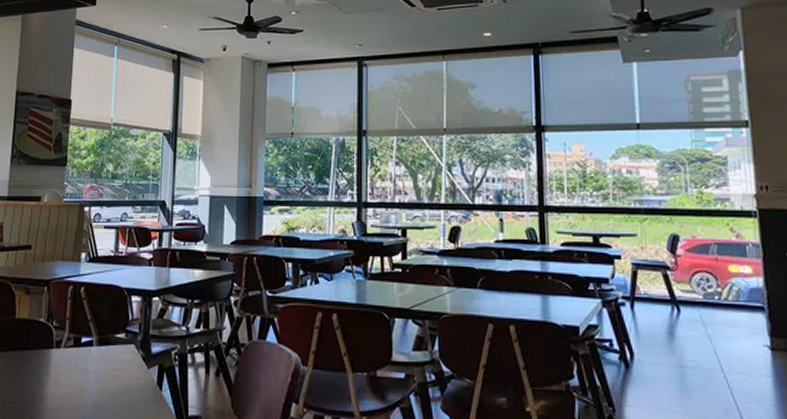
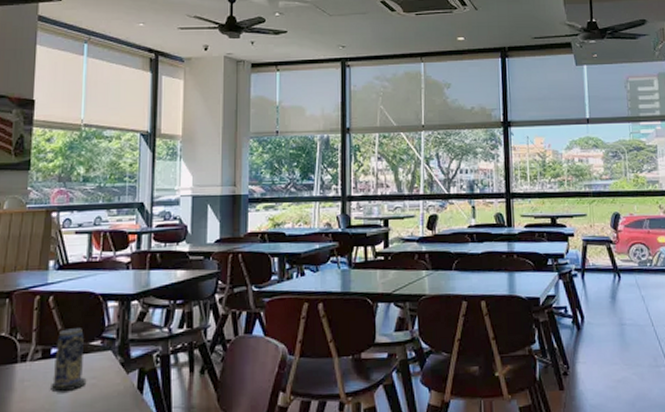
candle: none [81,319,112,381] -> present [51,328,87,393]

